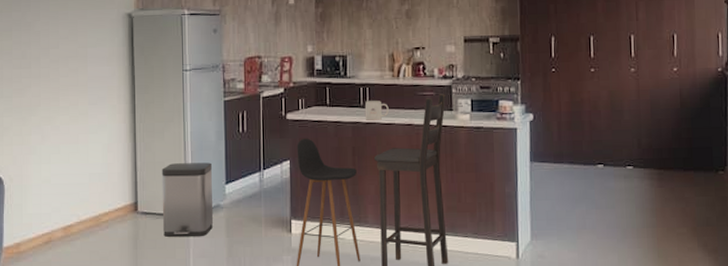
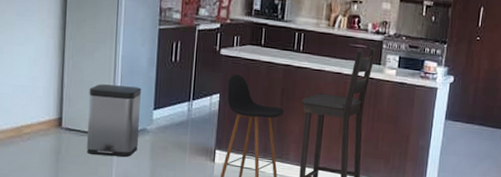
mug: present [364,101,389,122] -> none [297,46,321,67]

